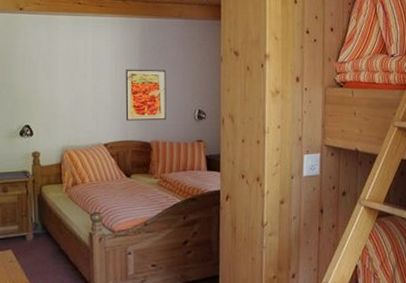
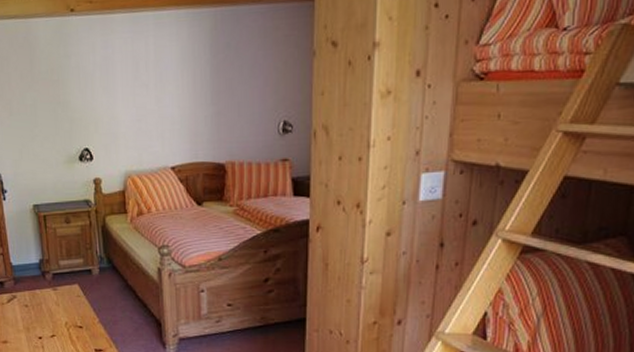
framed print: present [125,69,166,121] -> none [194,72,244,139]

